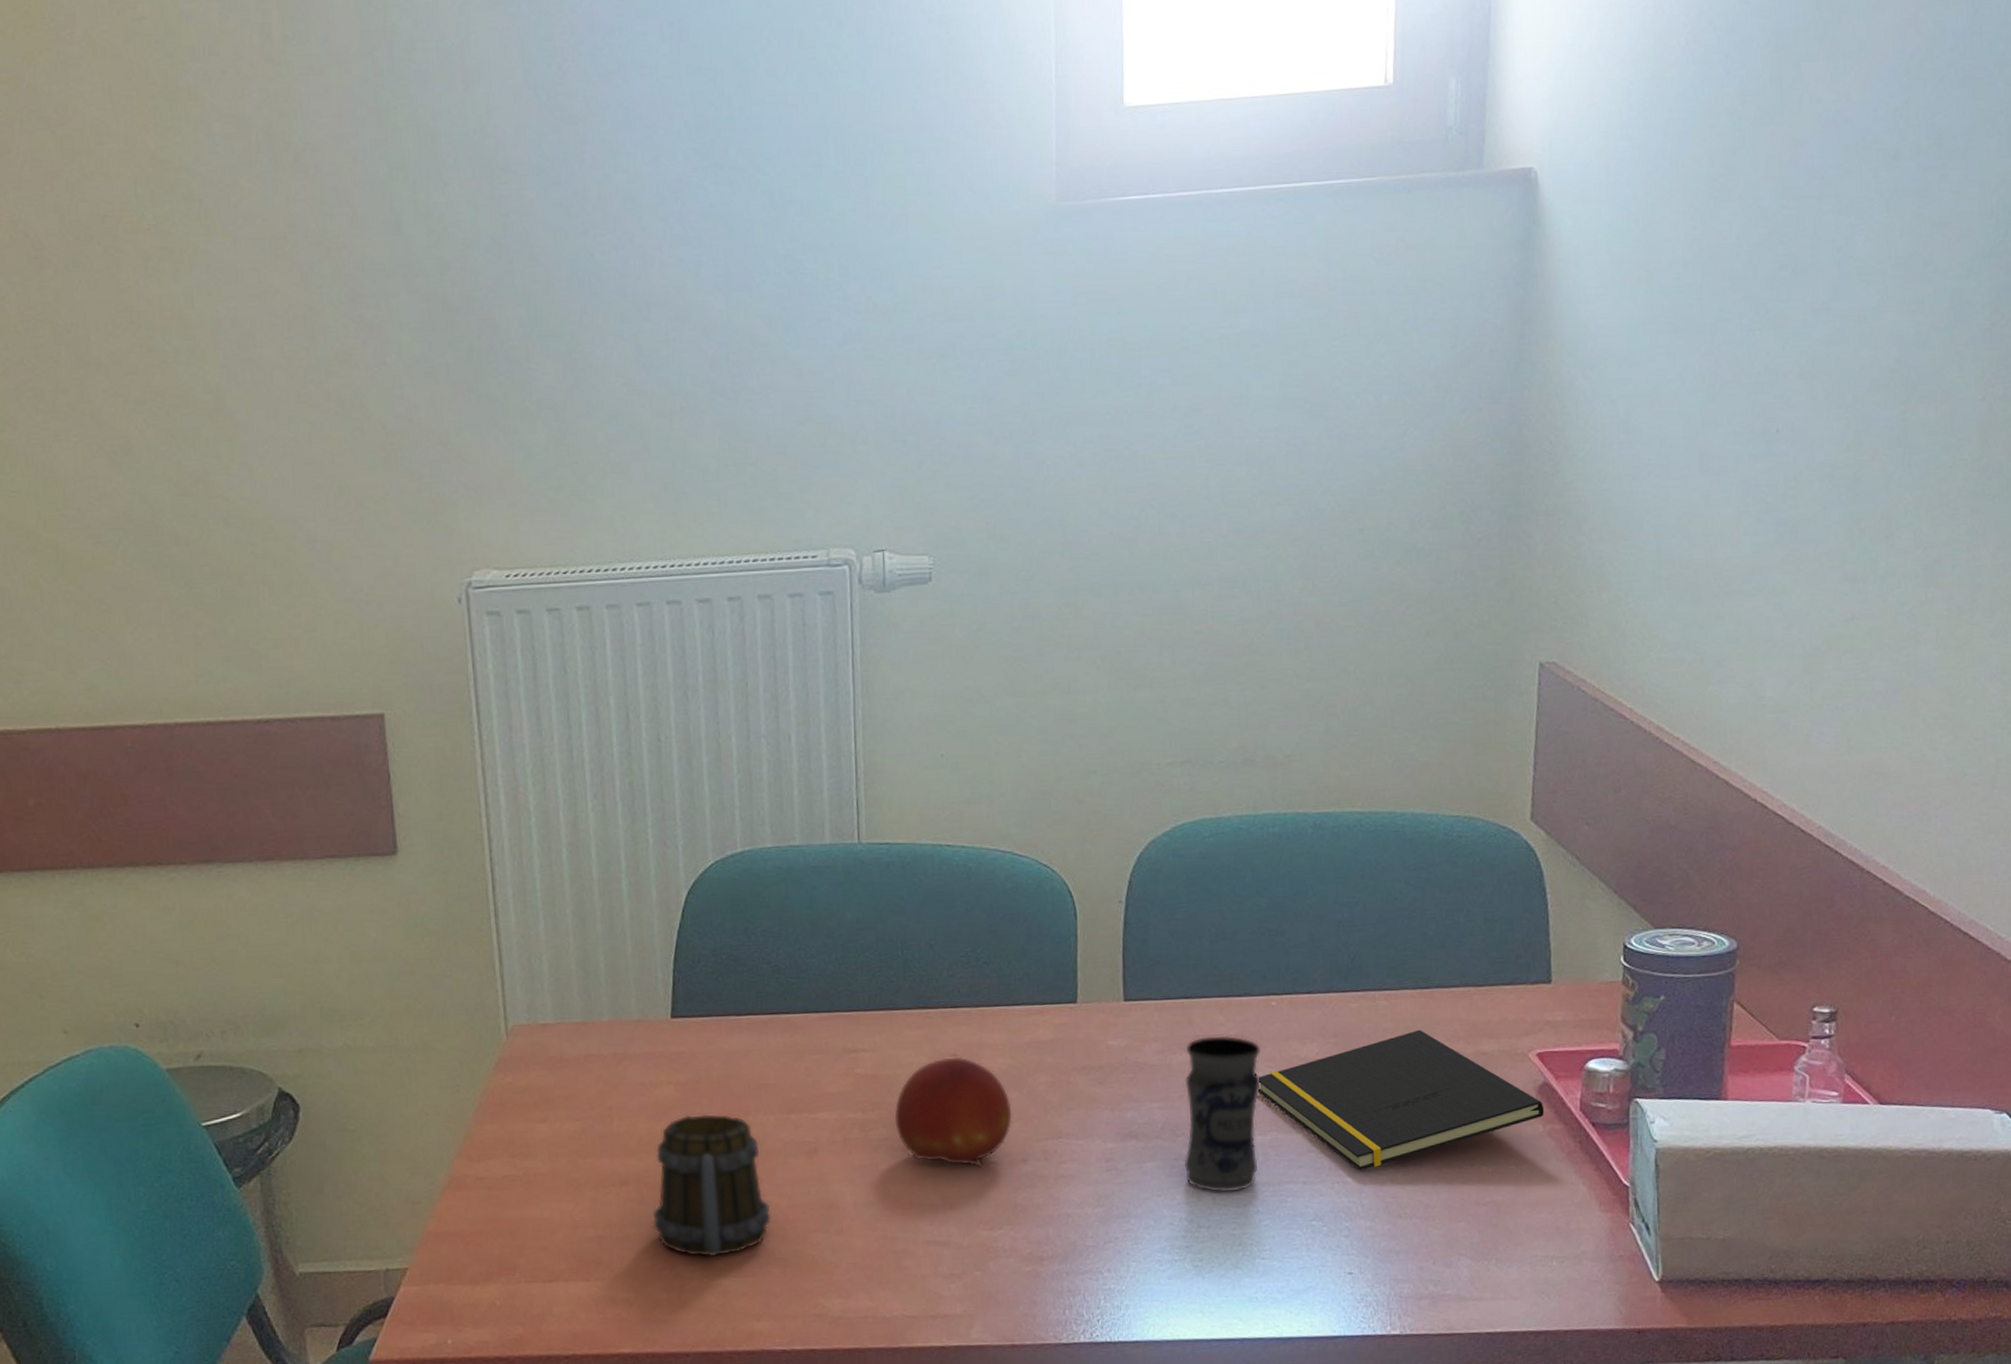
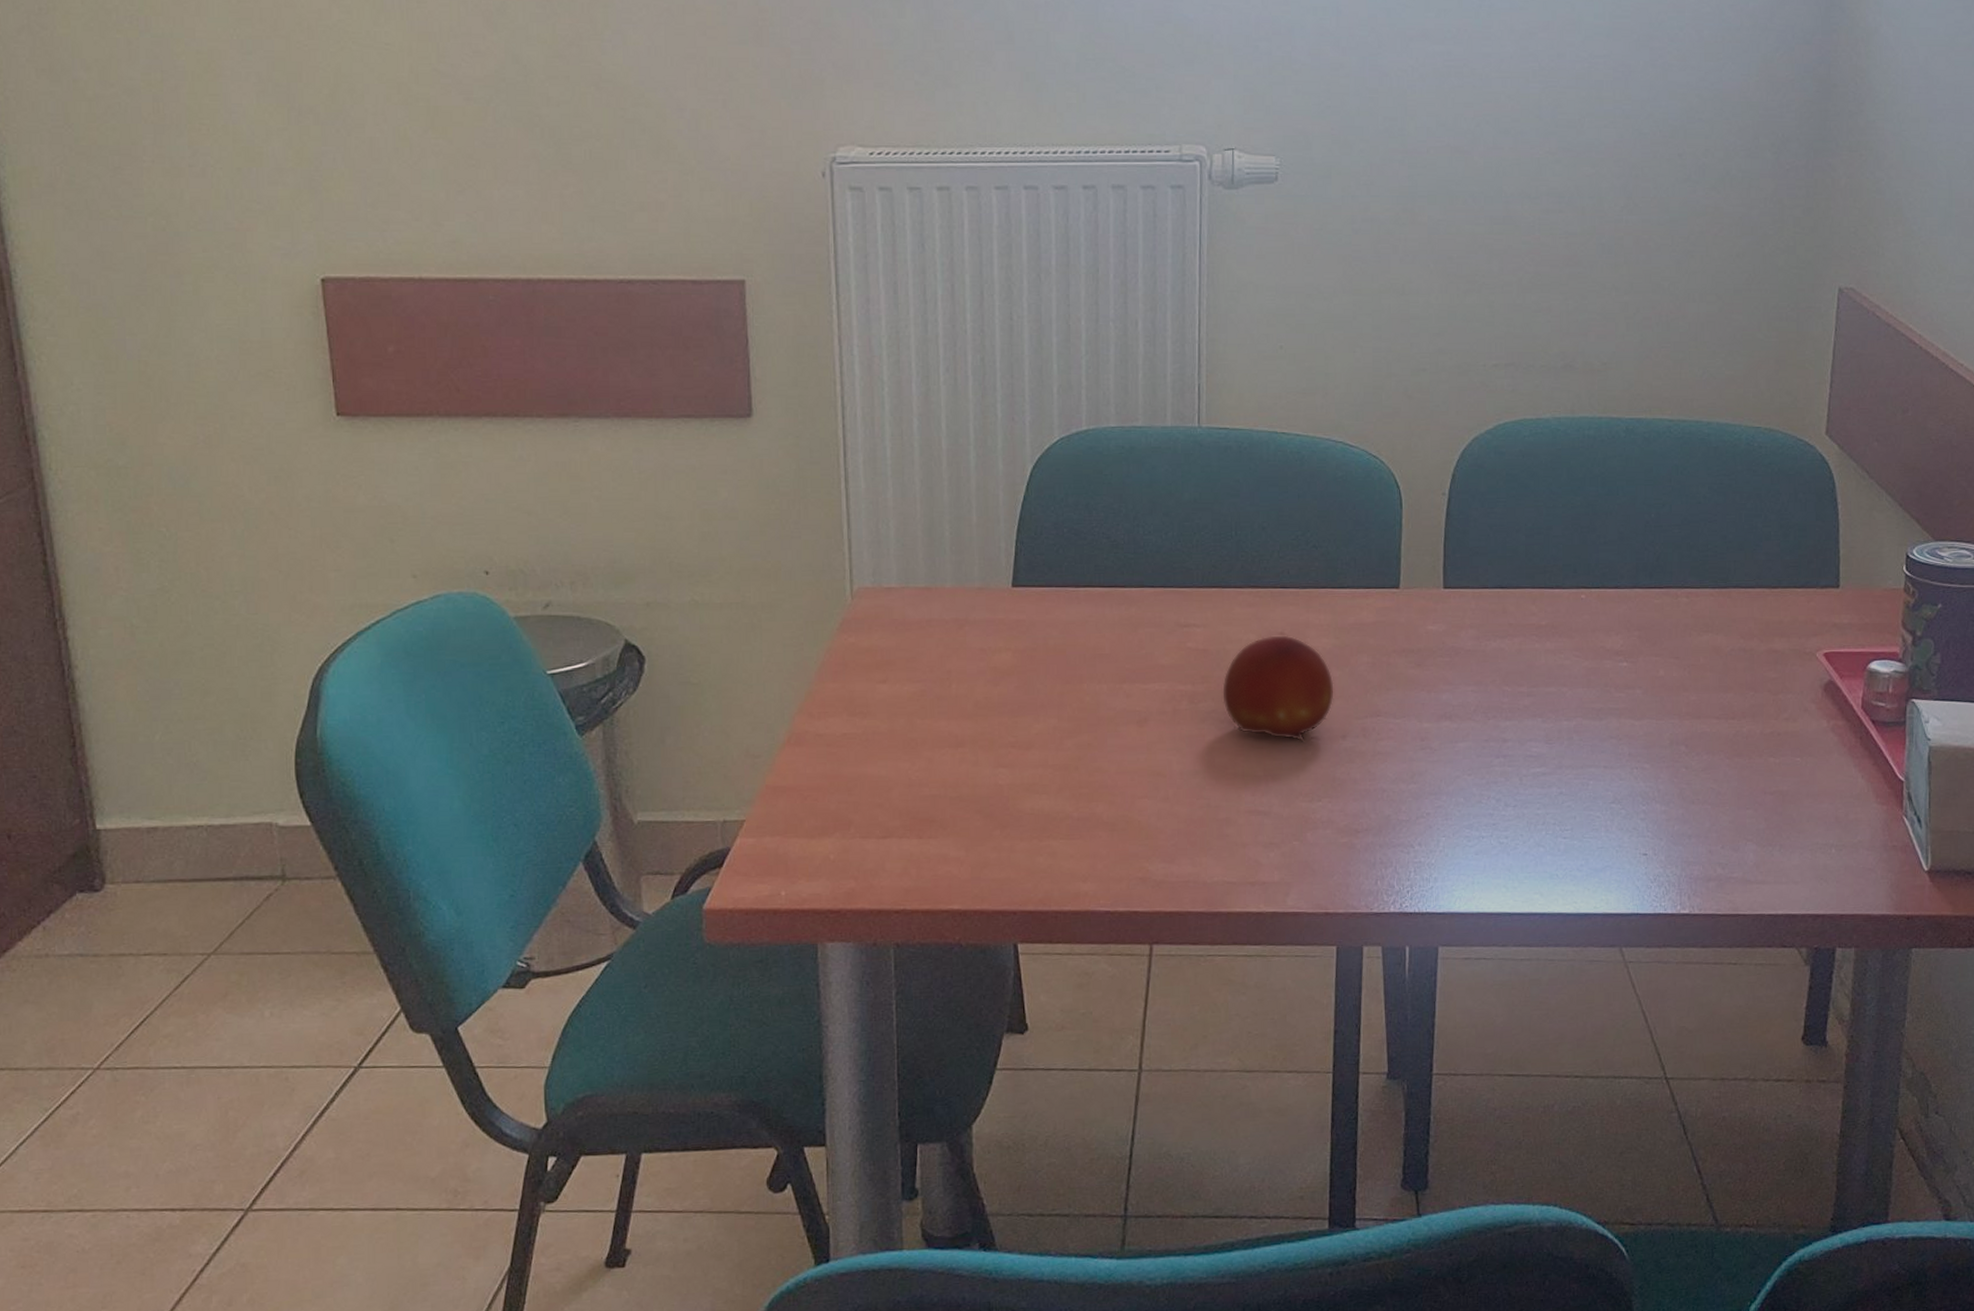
mug: present [652,1114,771,1257] -> none [985,681,1101,819]
jar: present [1184,1035,1262,1193] -> none [1494,625,1570,774]
notepad: present [1258,1029,1545,1171] -> none [1566,626,1829,758]

